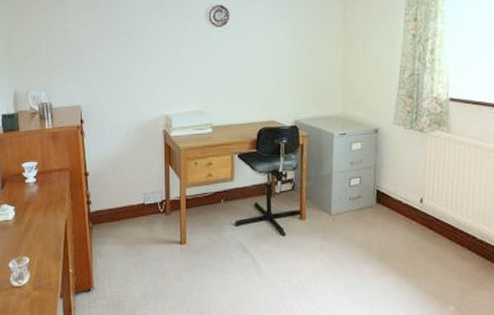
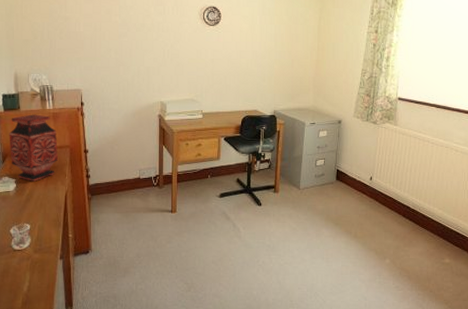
vase: none [8,135,58,209] -> present [9,114,59,181]

